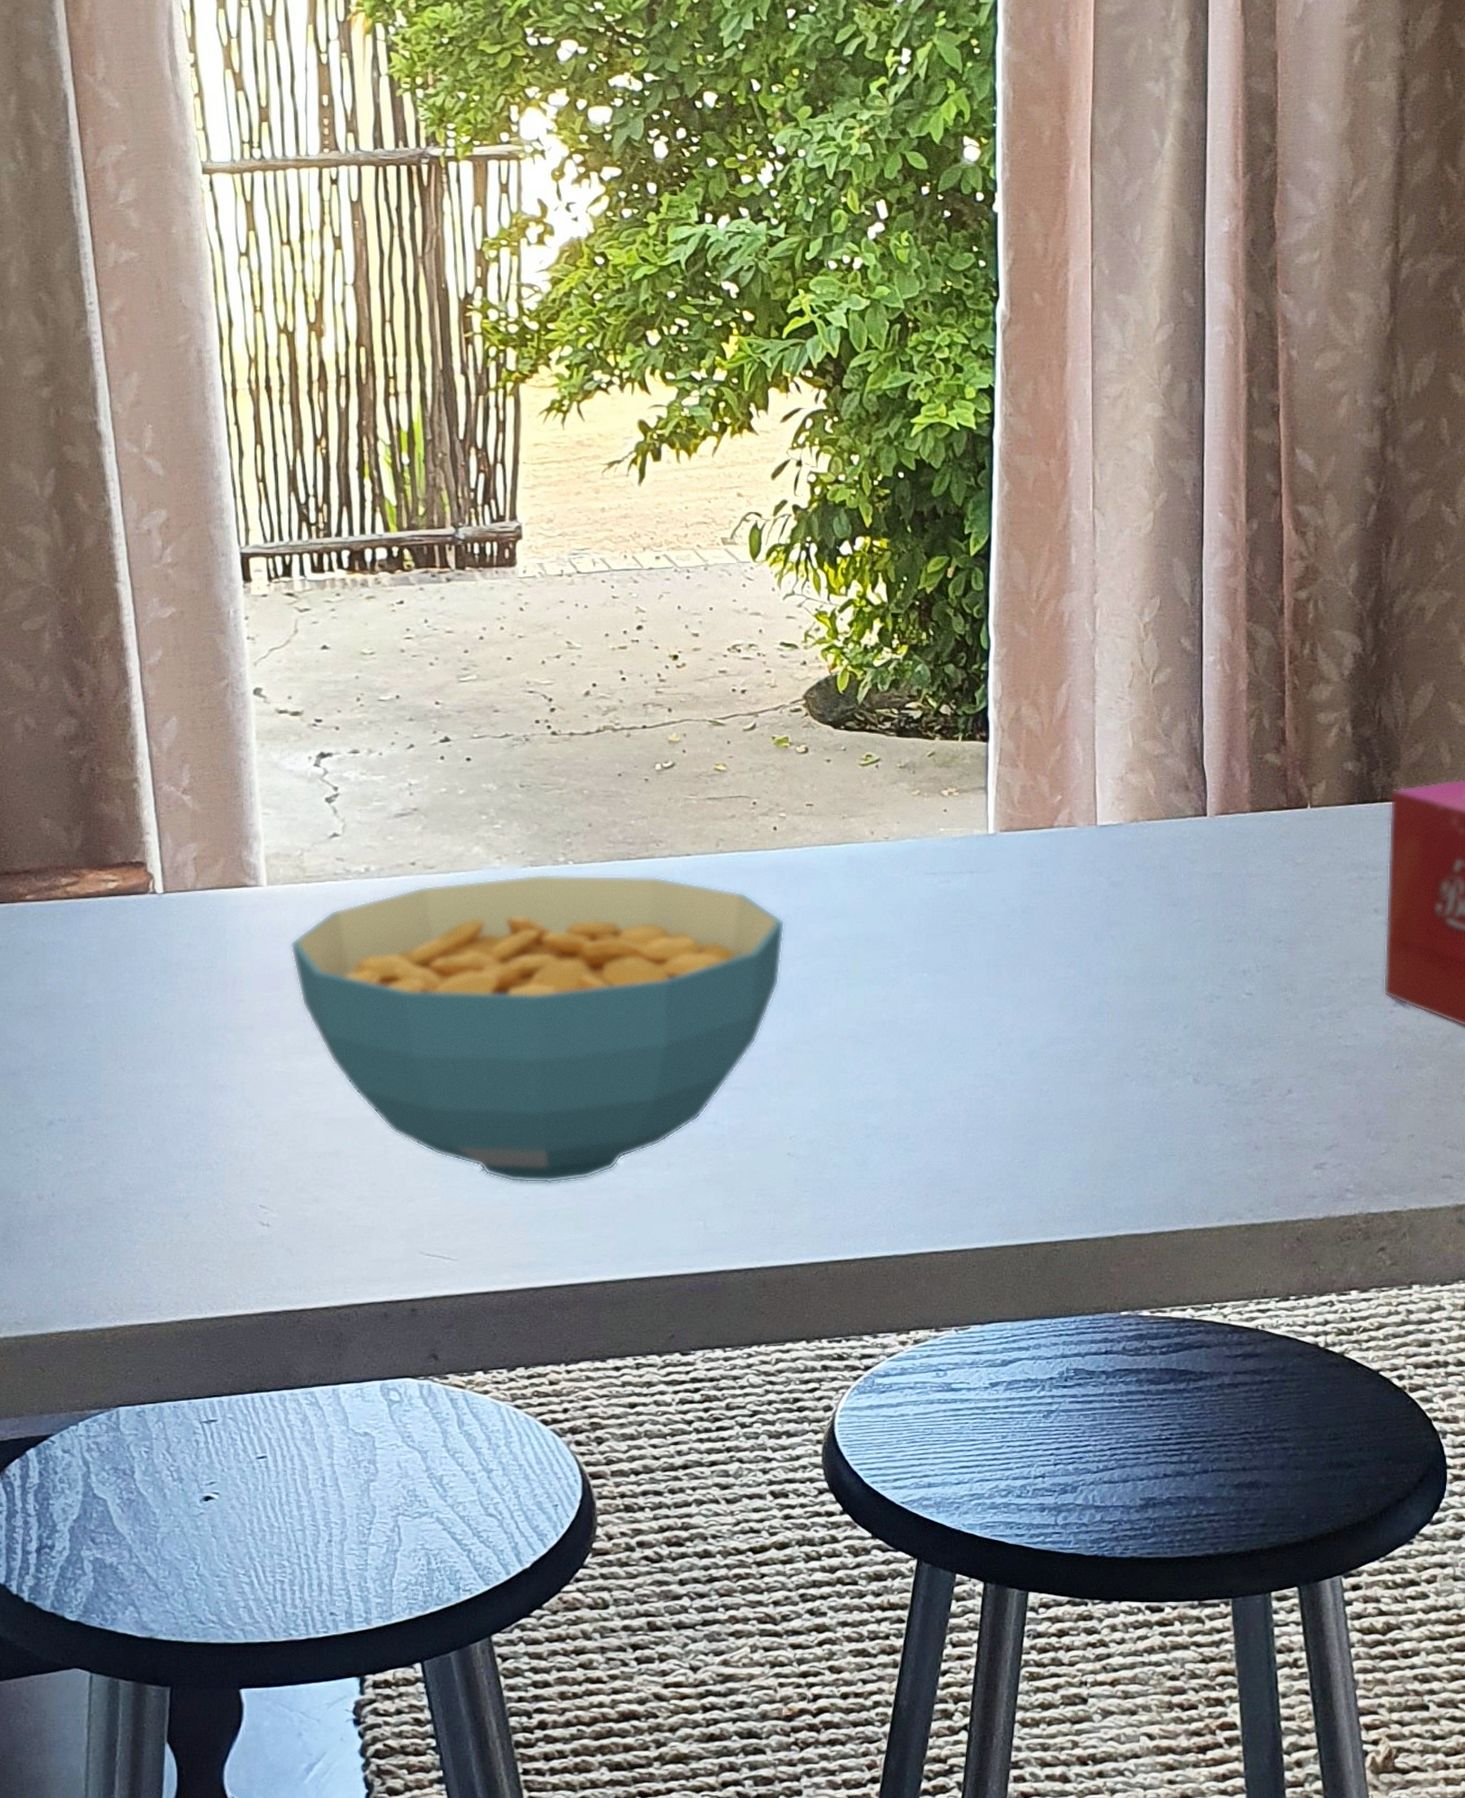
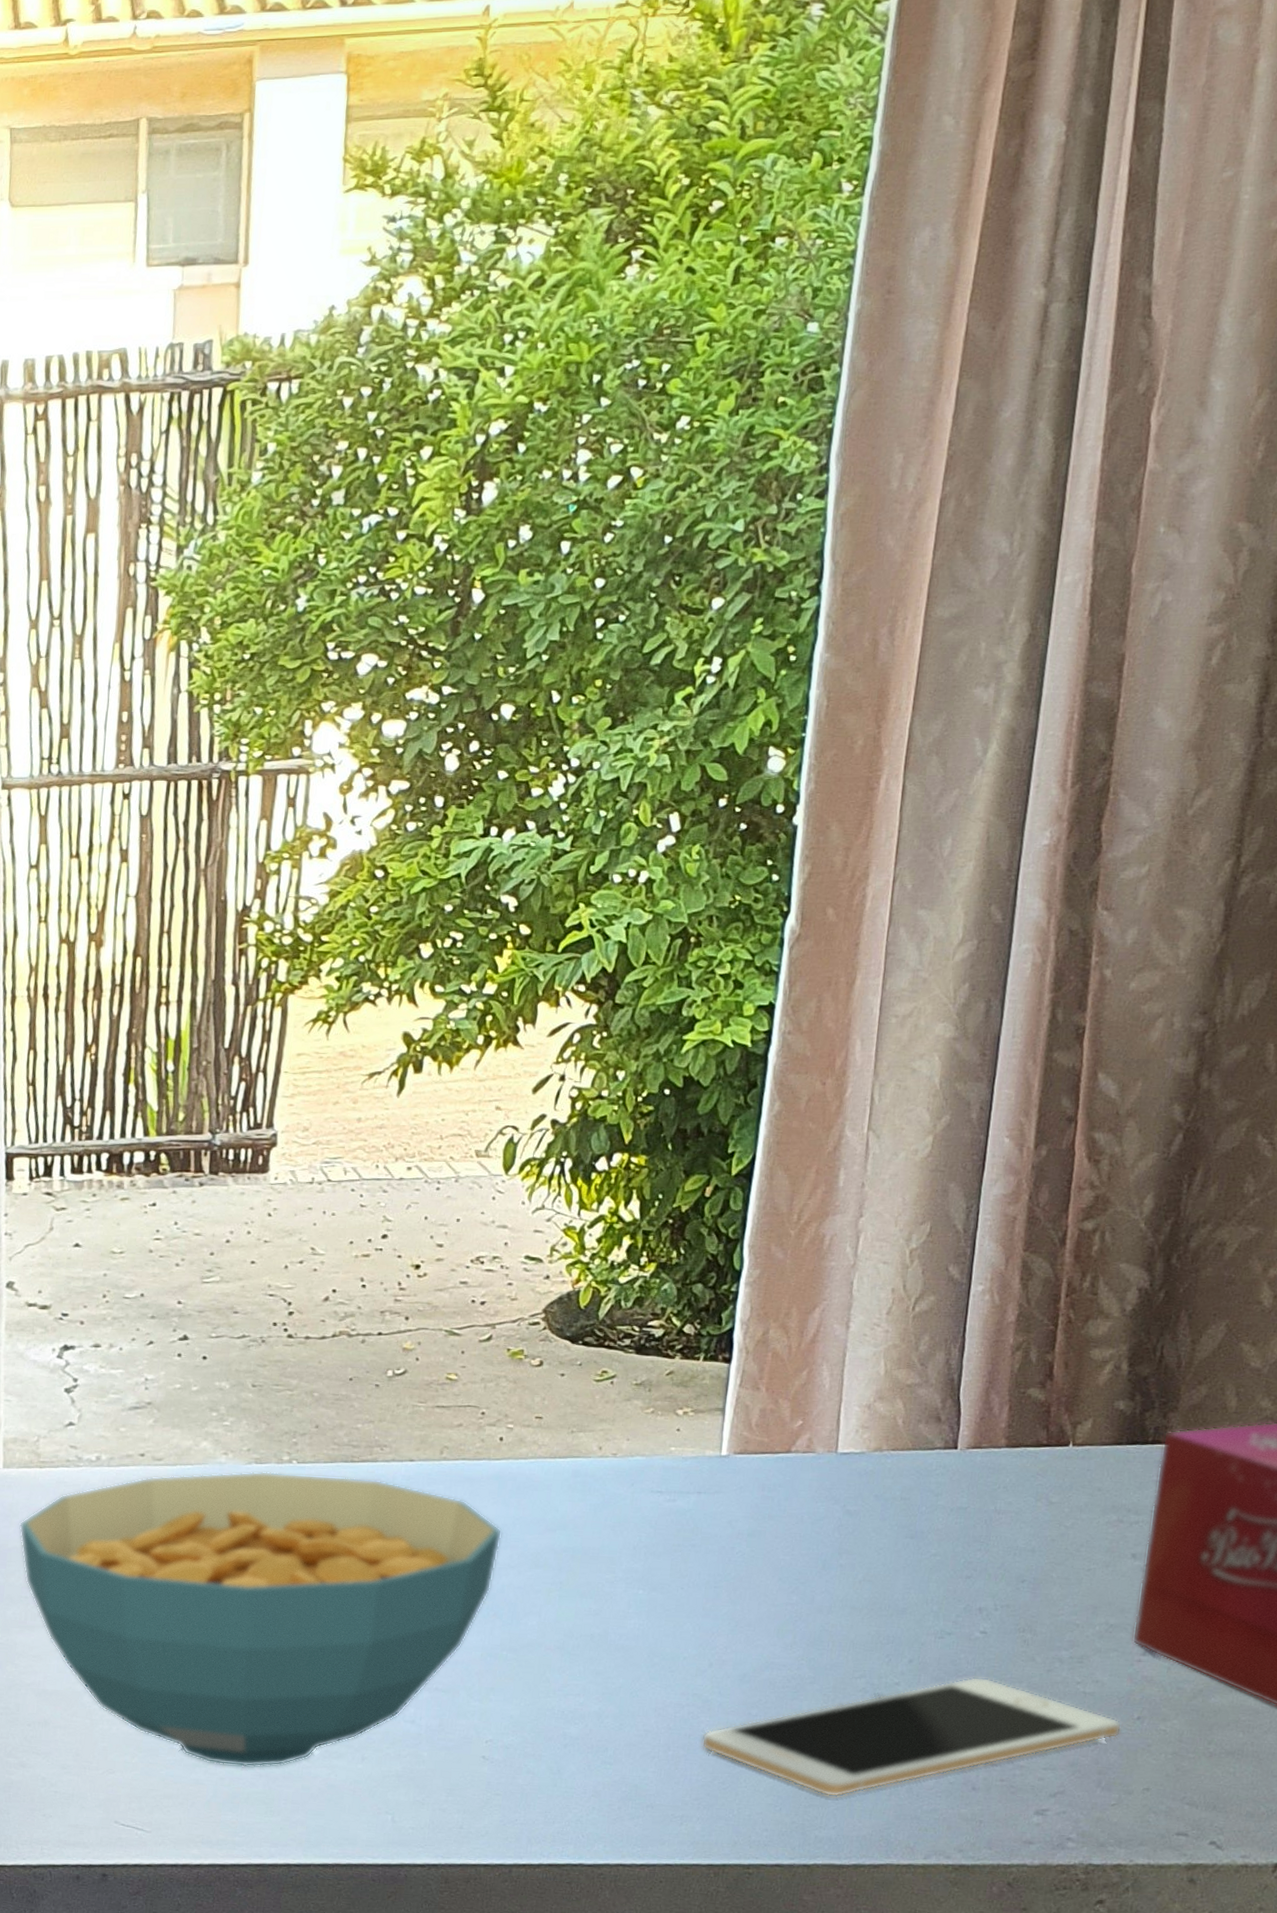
cell phone: none [999,1038,1383,1167] -> present [701,1676,1122,1798]

